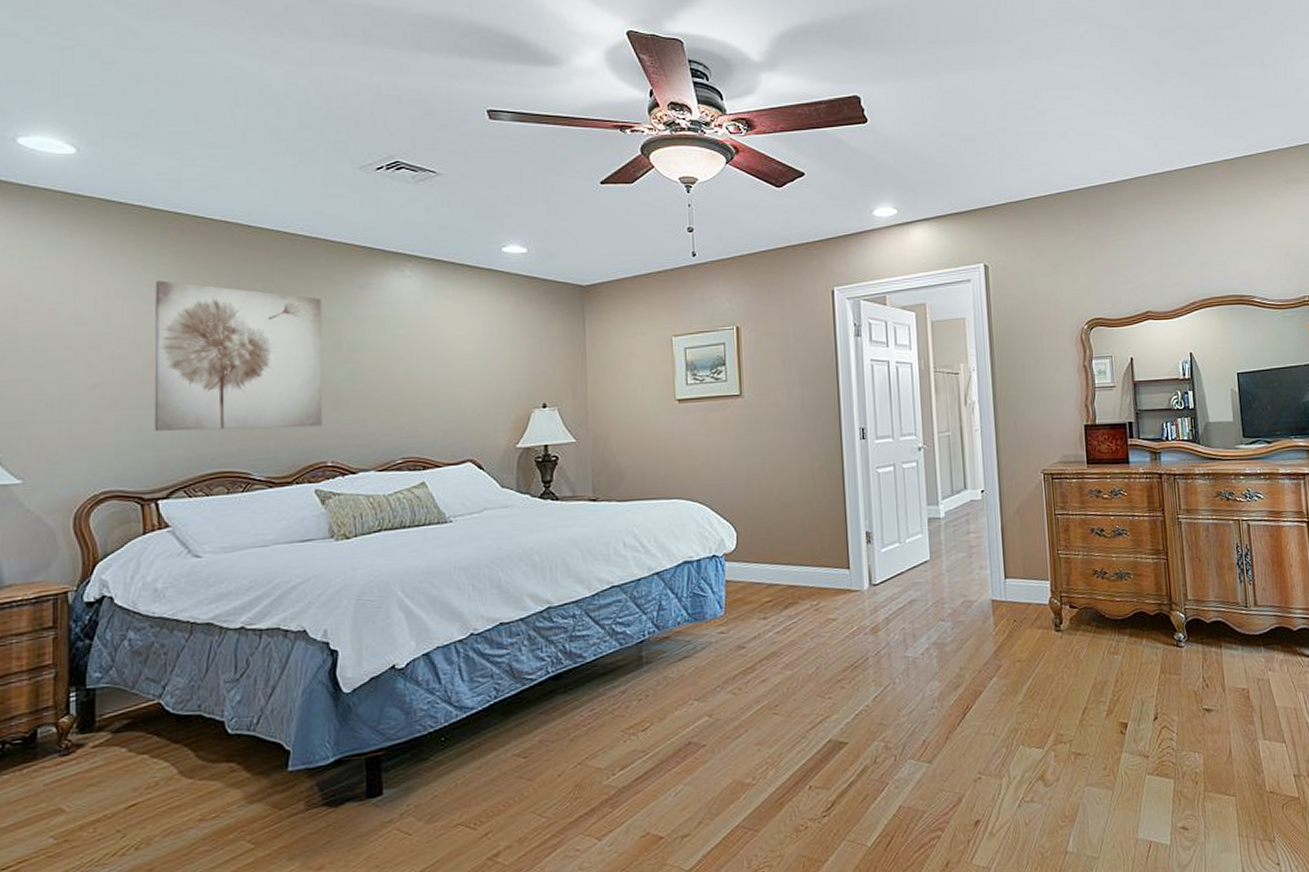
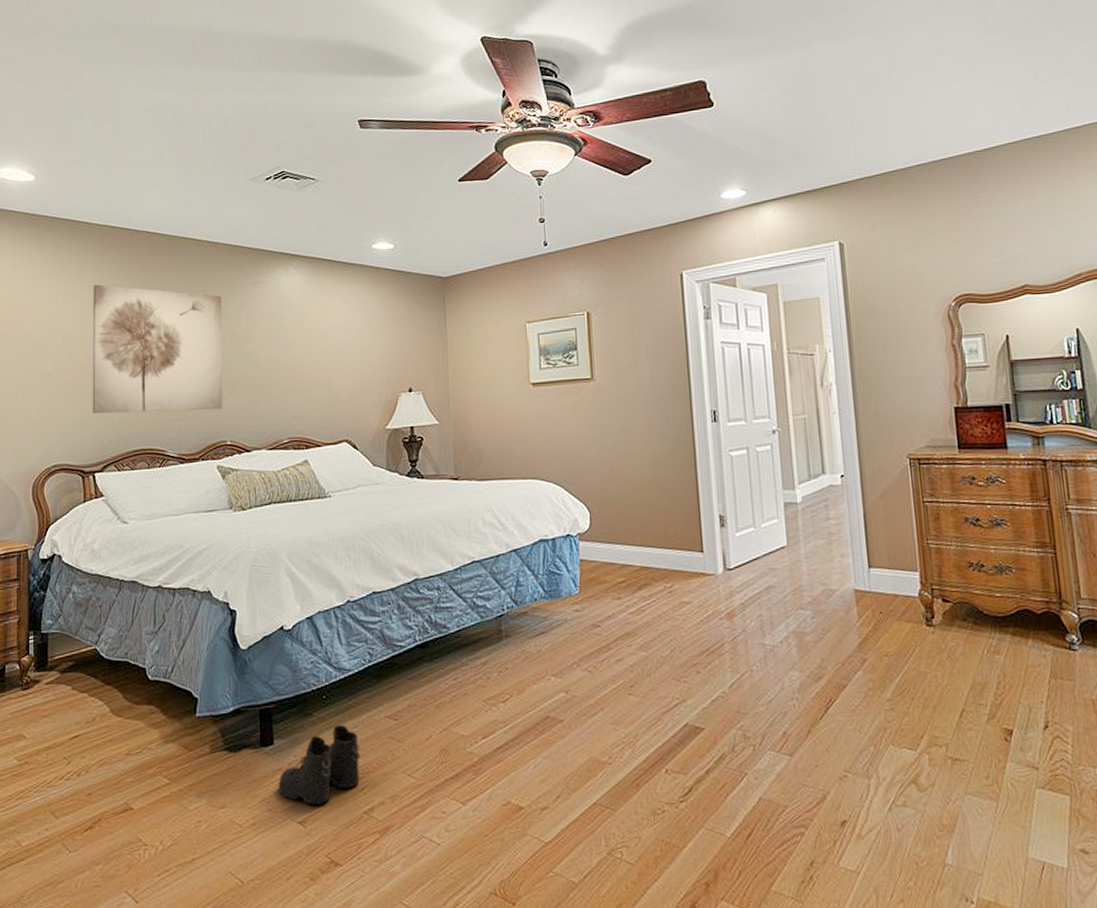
boots: none [387,767,484,857] -> present [278,725,360,805]

